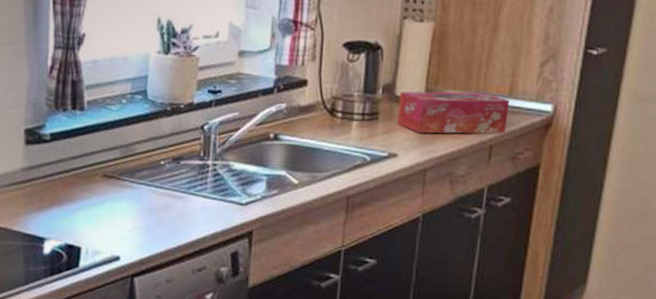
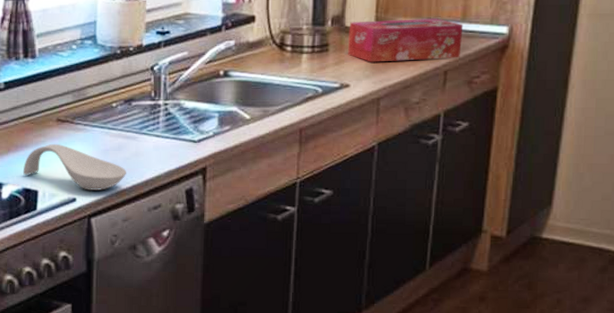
spoon rest: none [66,199,172,250] -> present [22,143,126,191]

